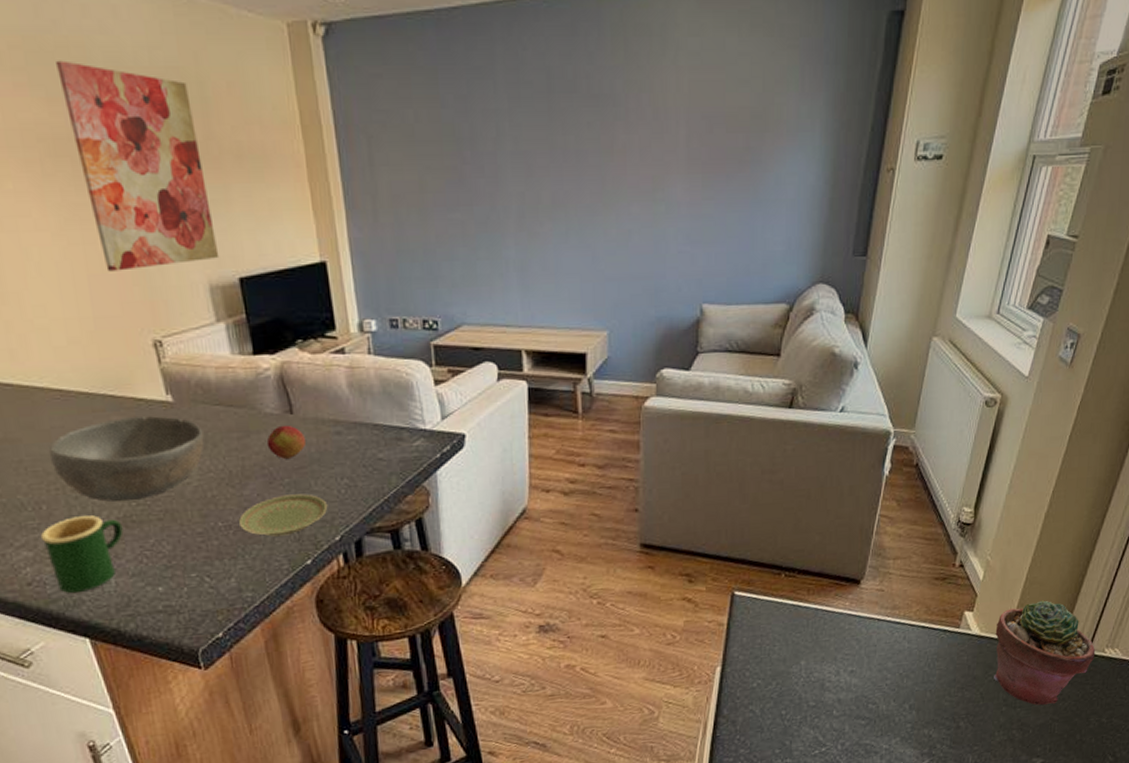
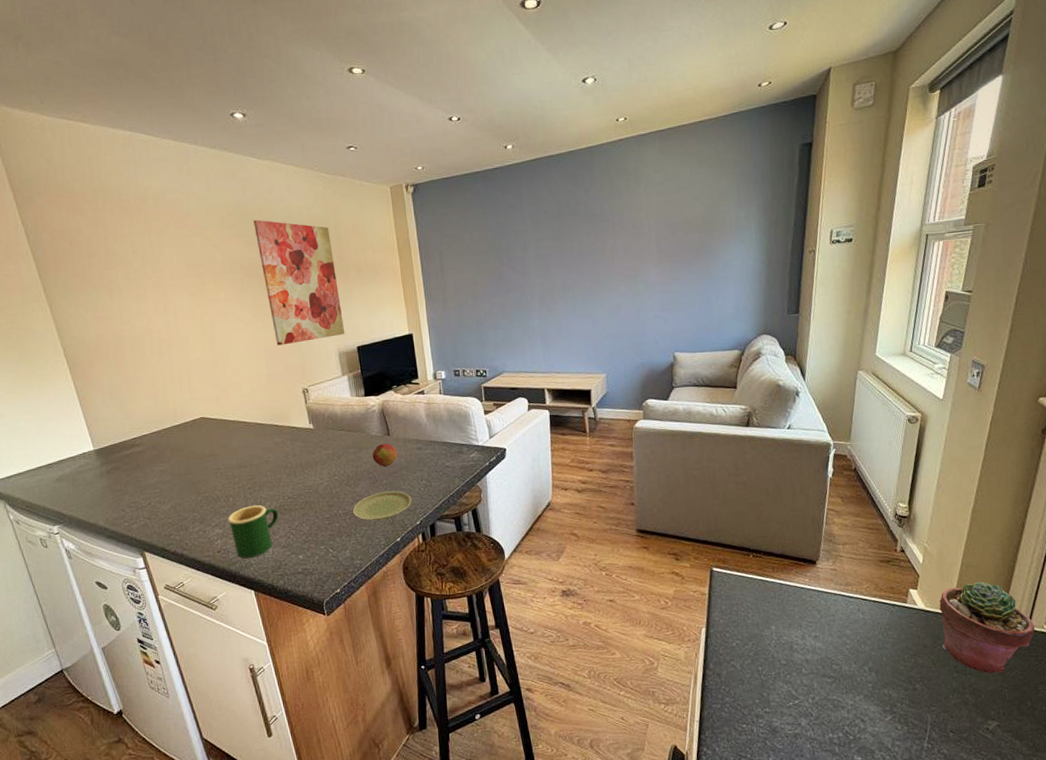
bowl: present [49,416,204,502] -> none [236,438,332,496]

